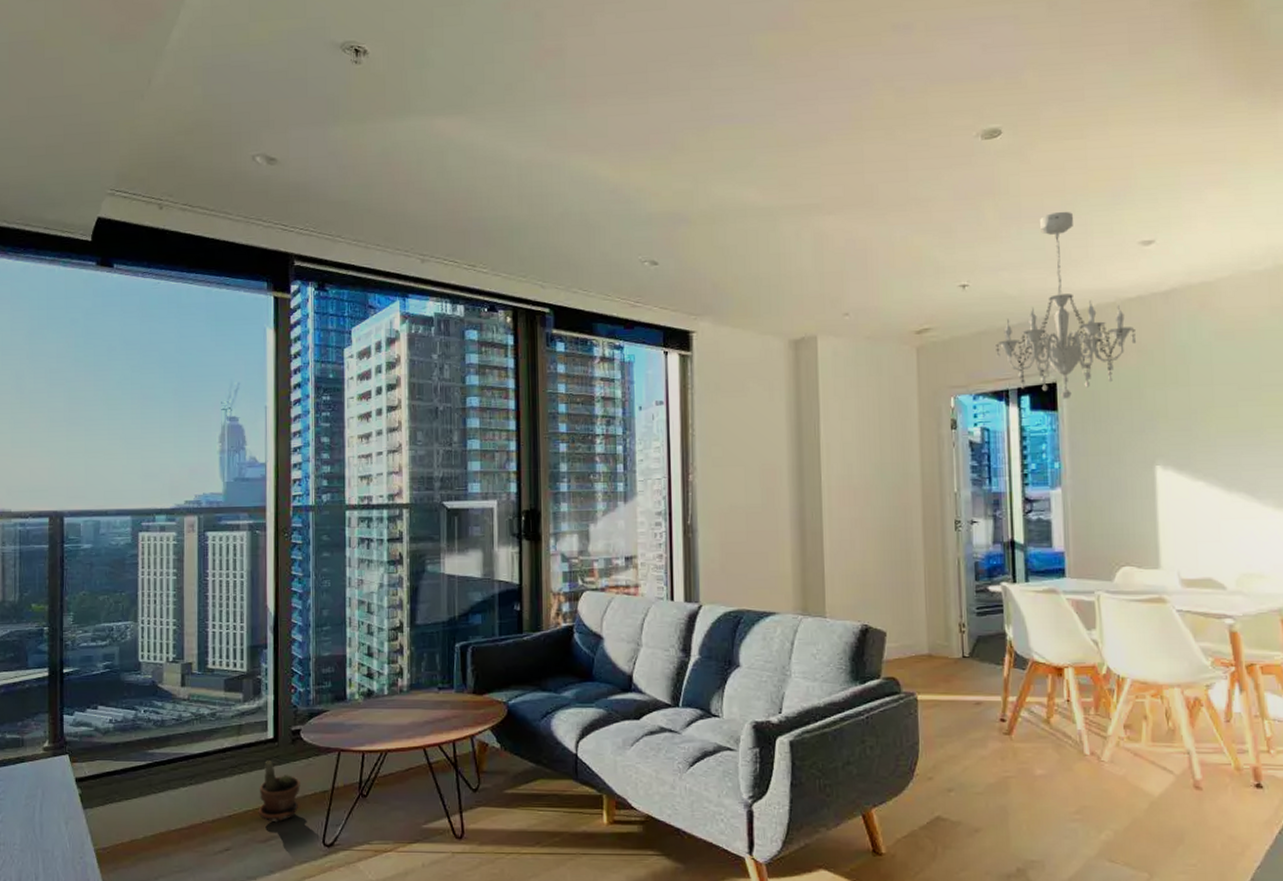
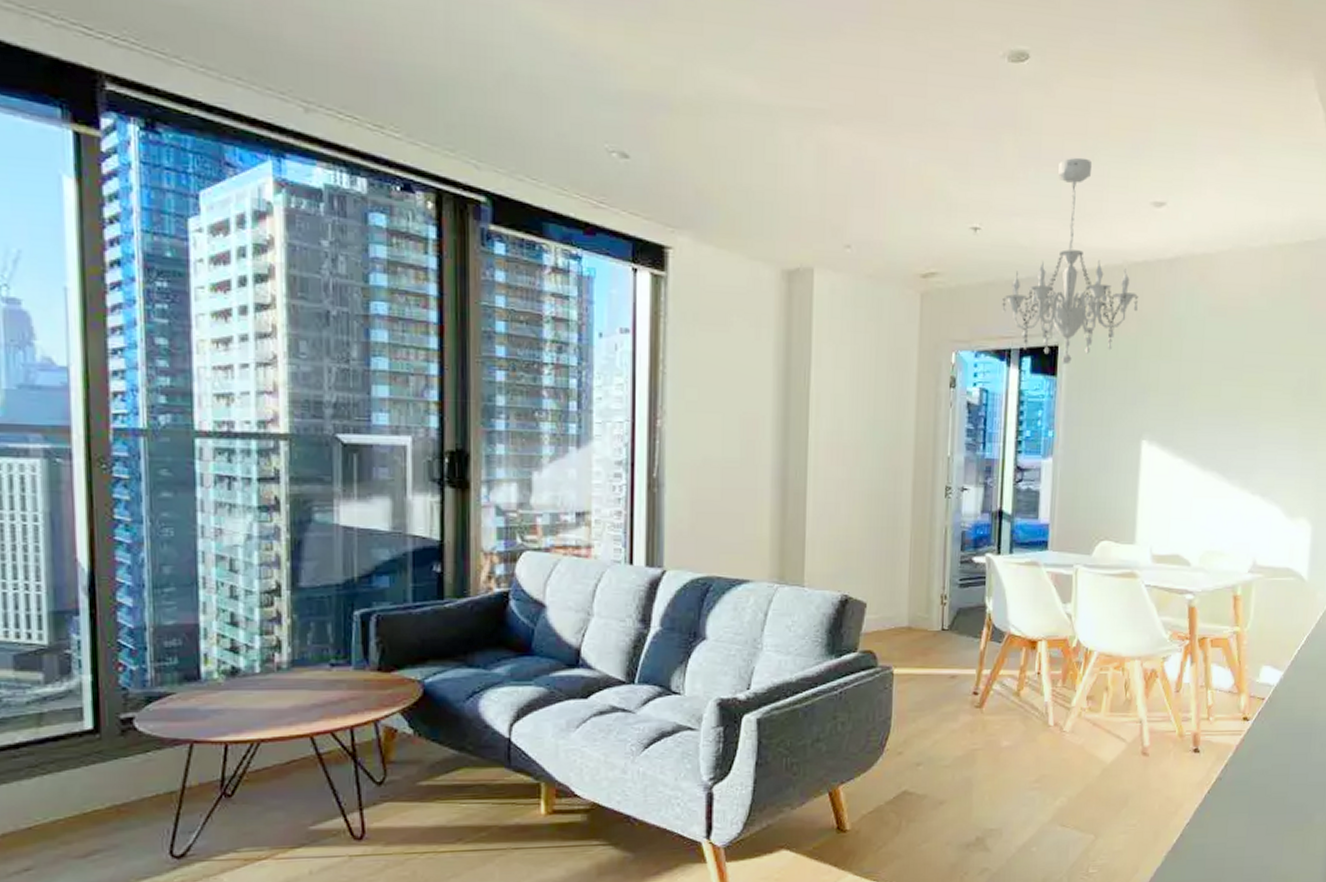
potted plant: present [258,761,300,823] -> none [72,757,136,833]

